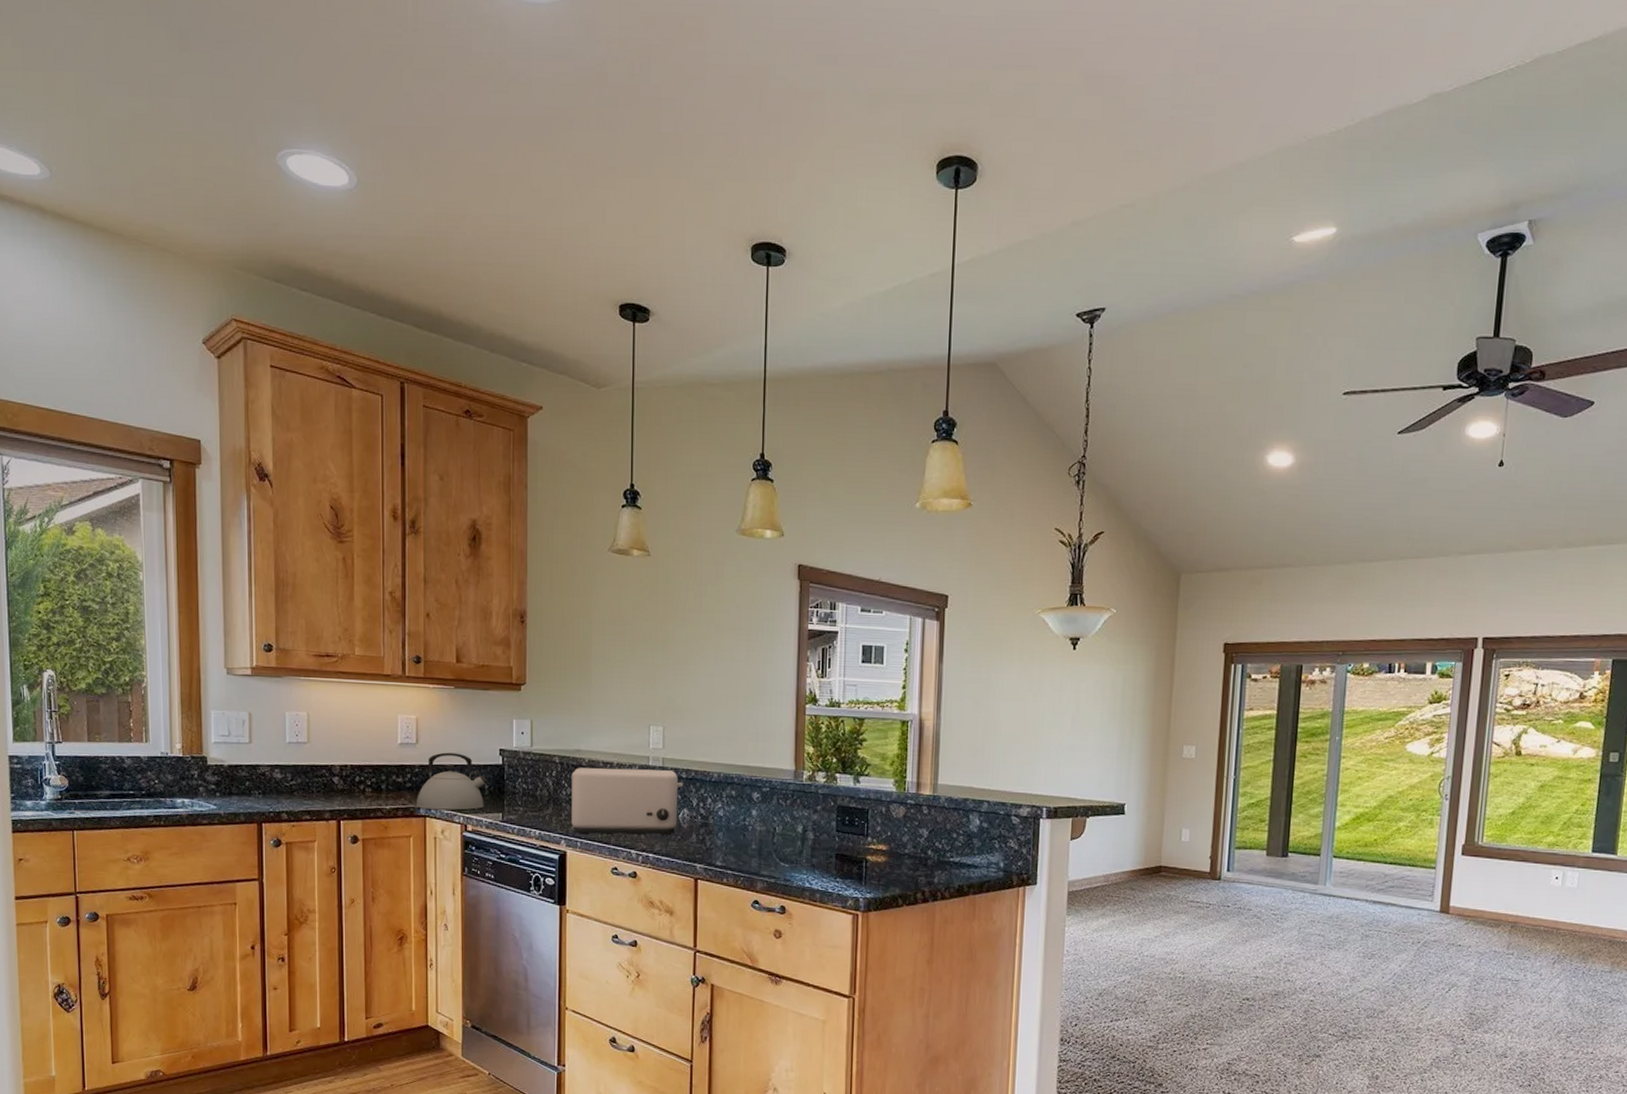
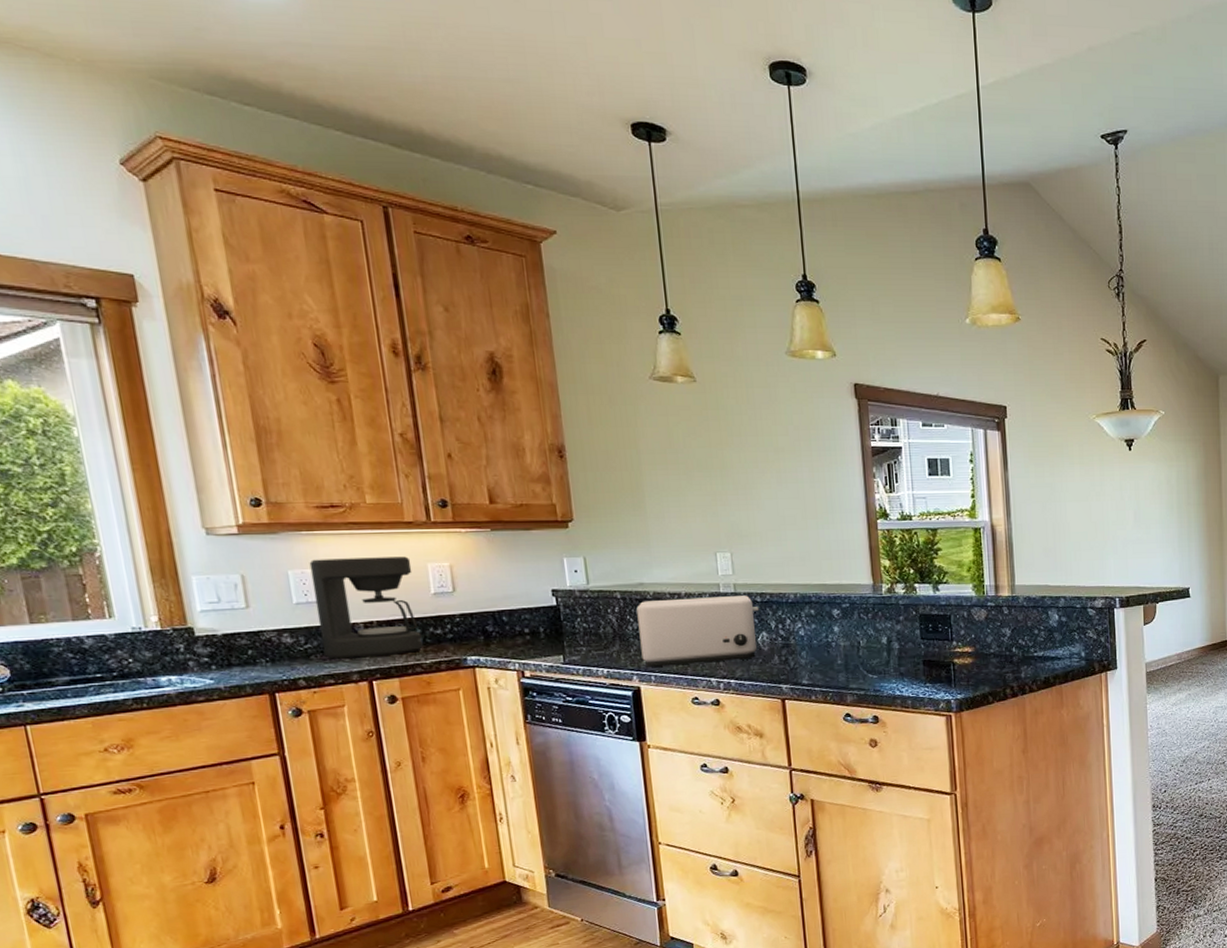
coffee maker: none [303,703,385,798] -> present [309,556,423,659]
kettle: present [415,752,487,811] -> none [461,597,542,659]

